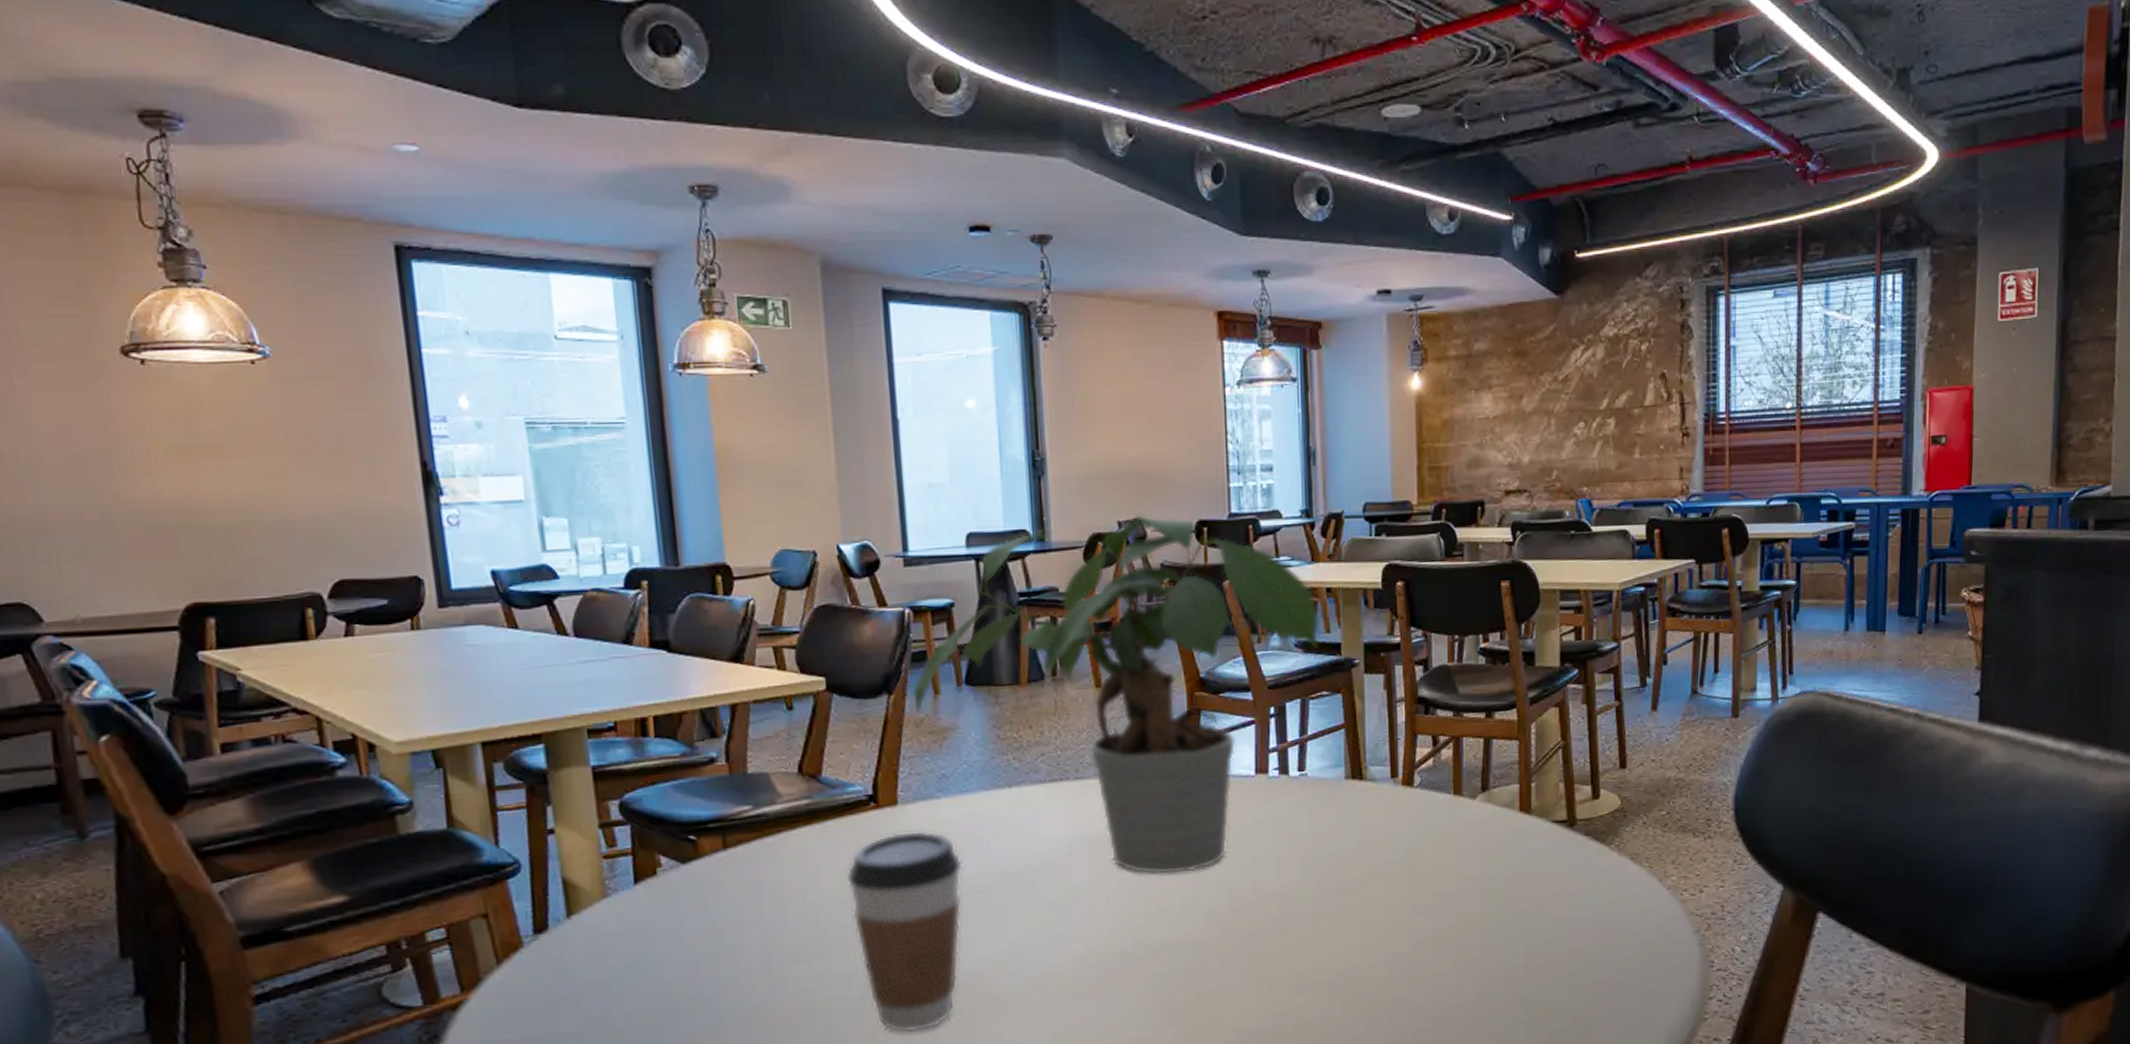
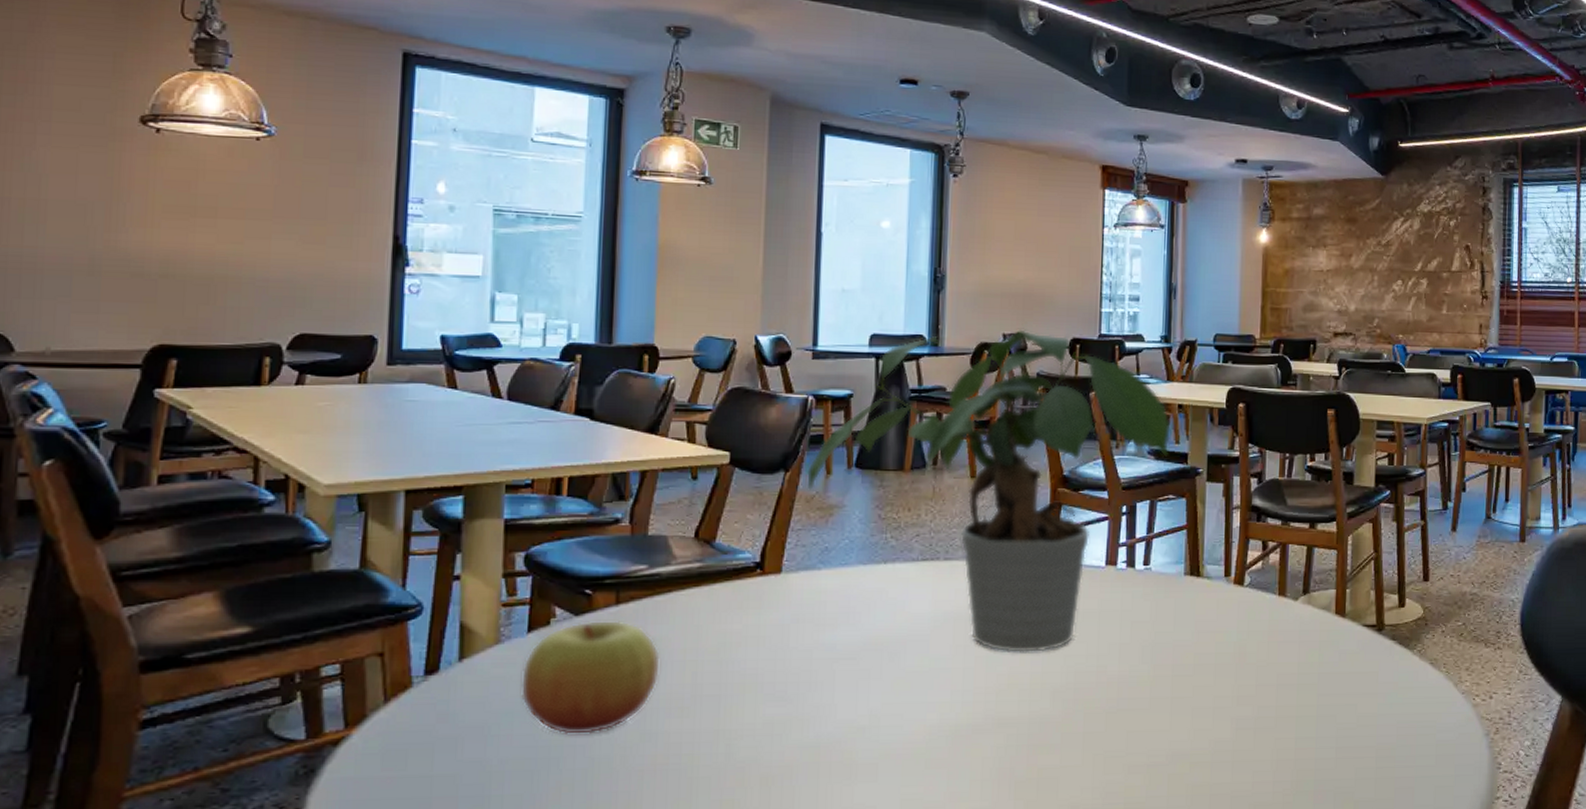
apple: none [634,865,781,987] -> present [520,619,661,736]
coffee cup: present [846,830,963,1034] -> none [726,598,835,792]

